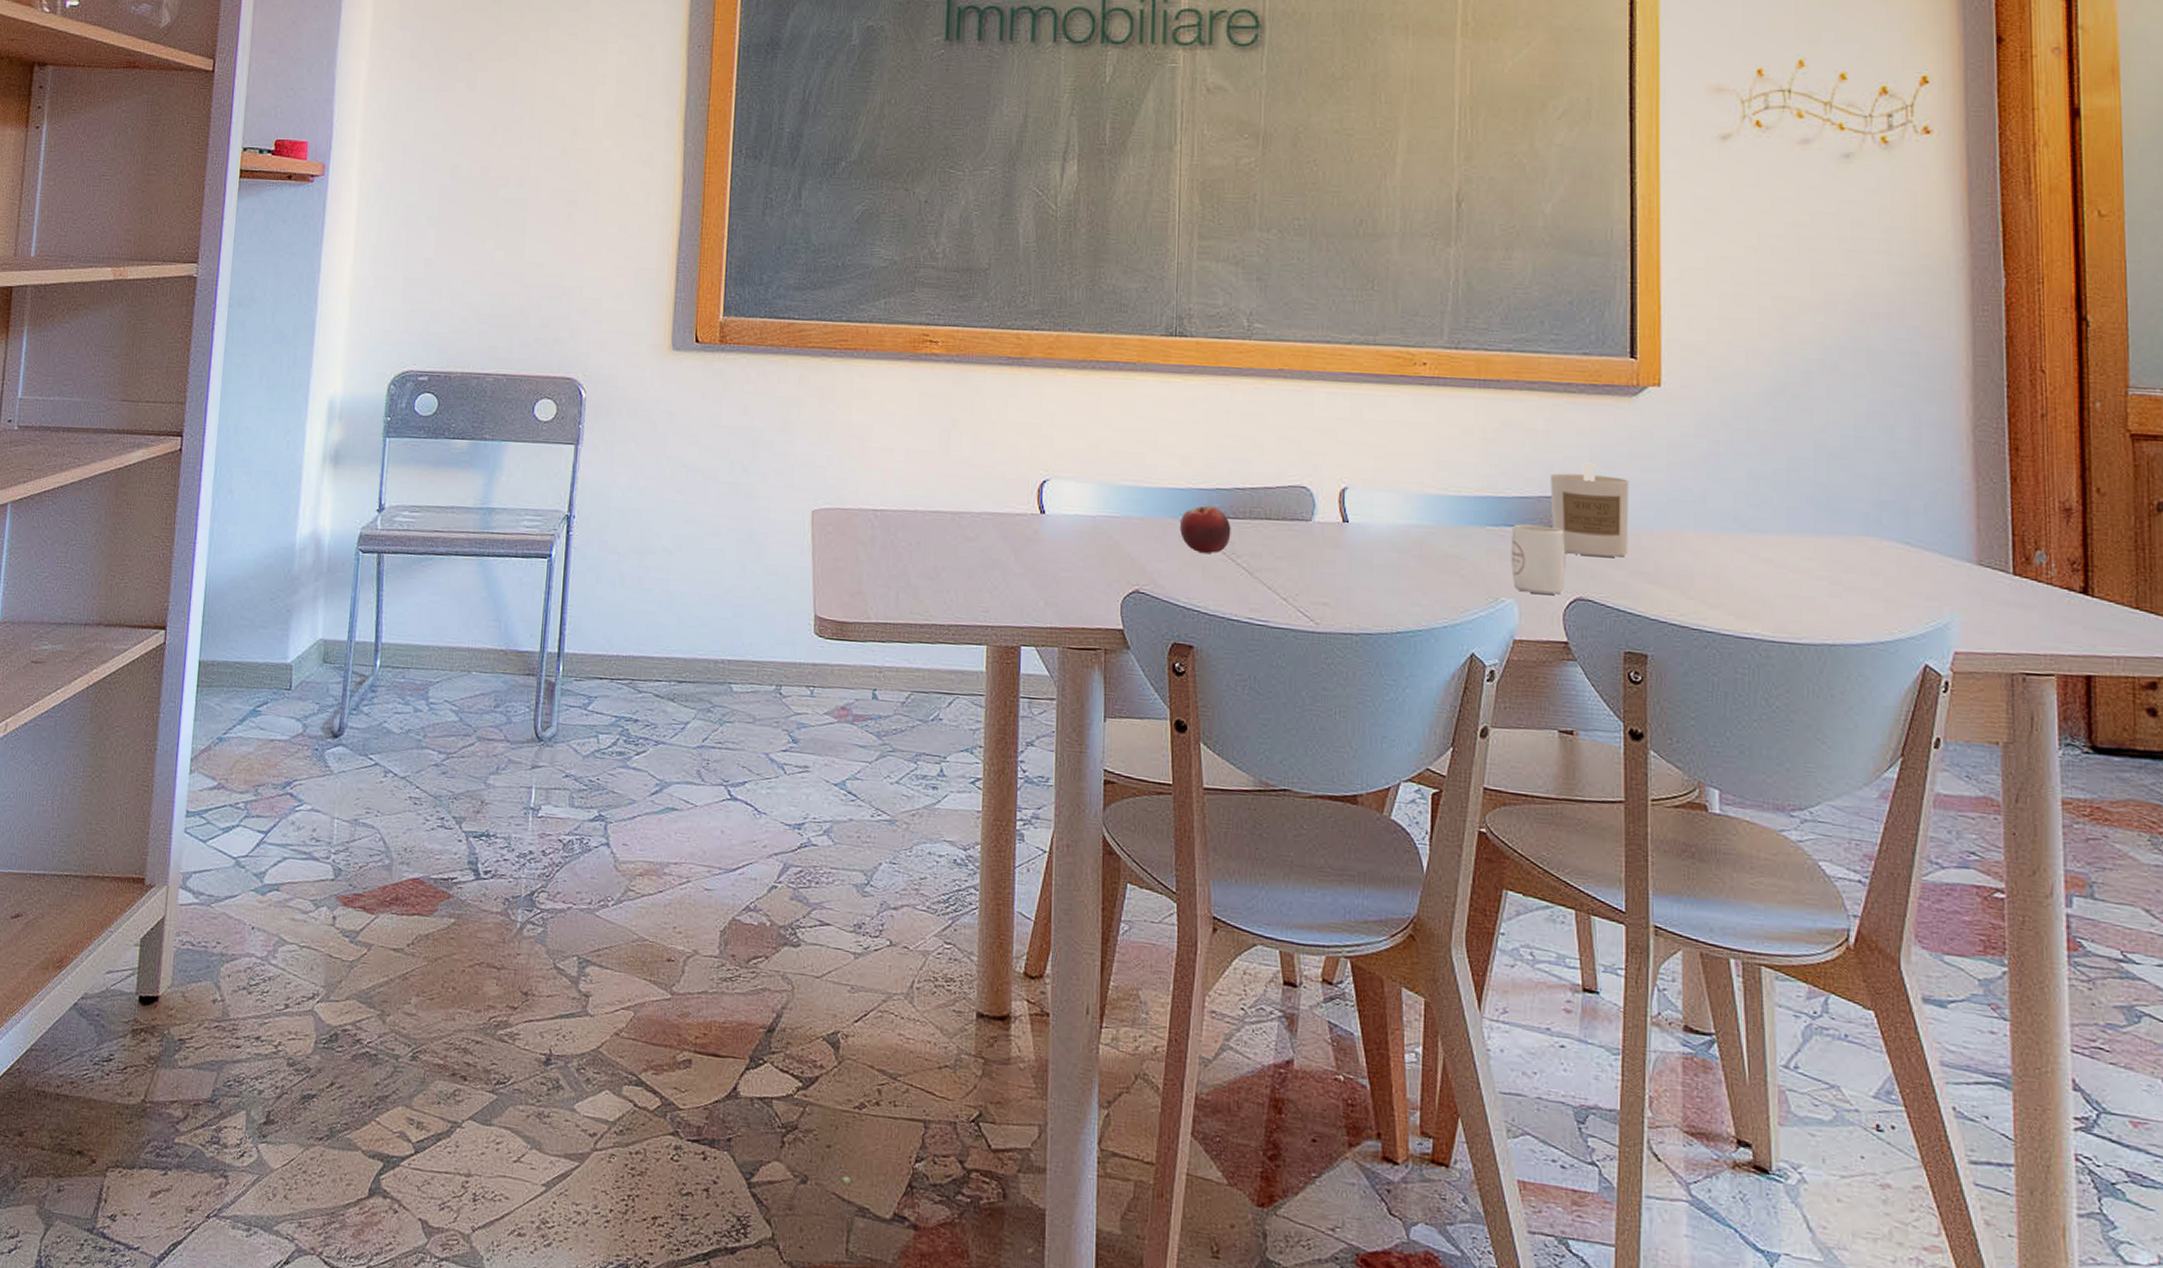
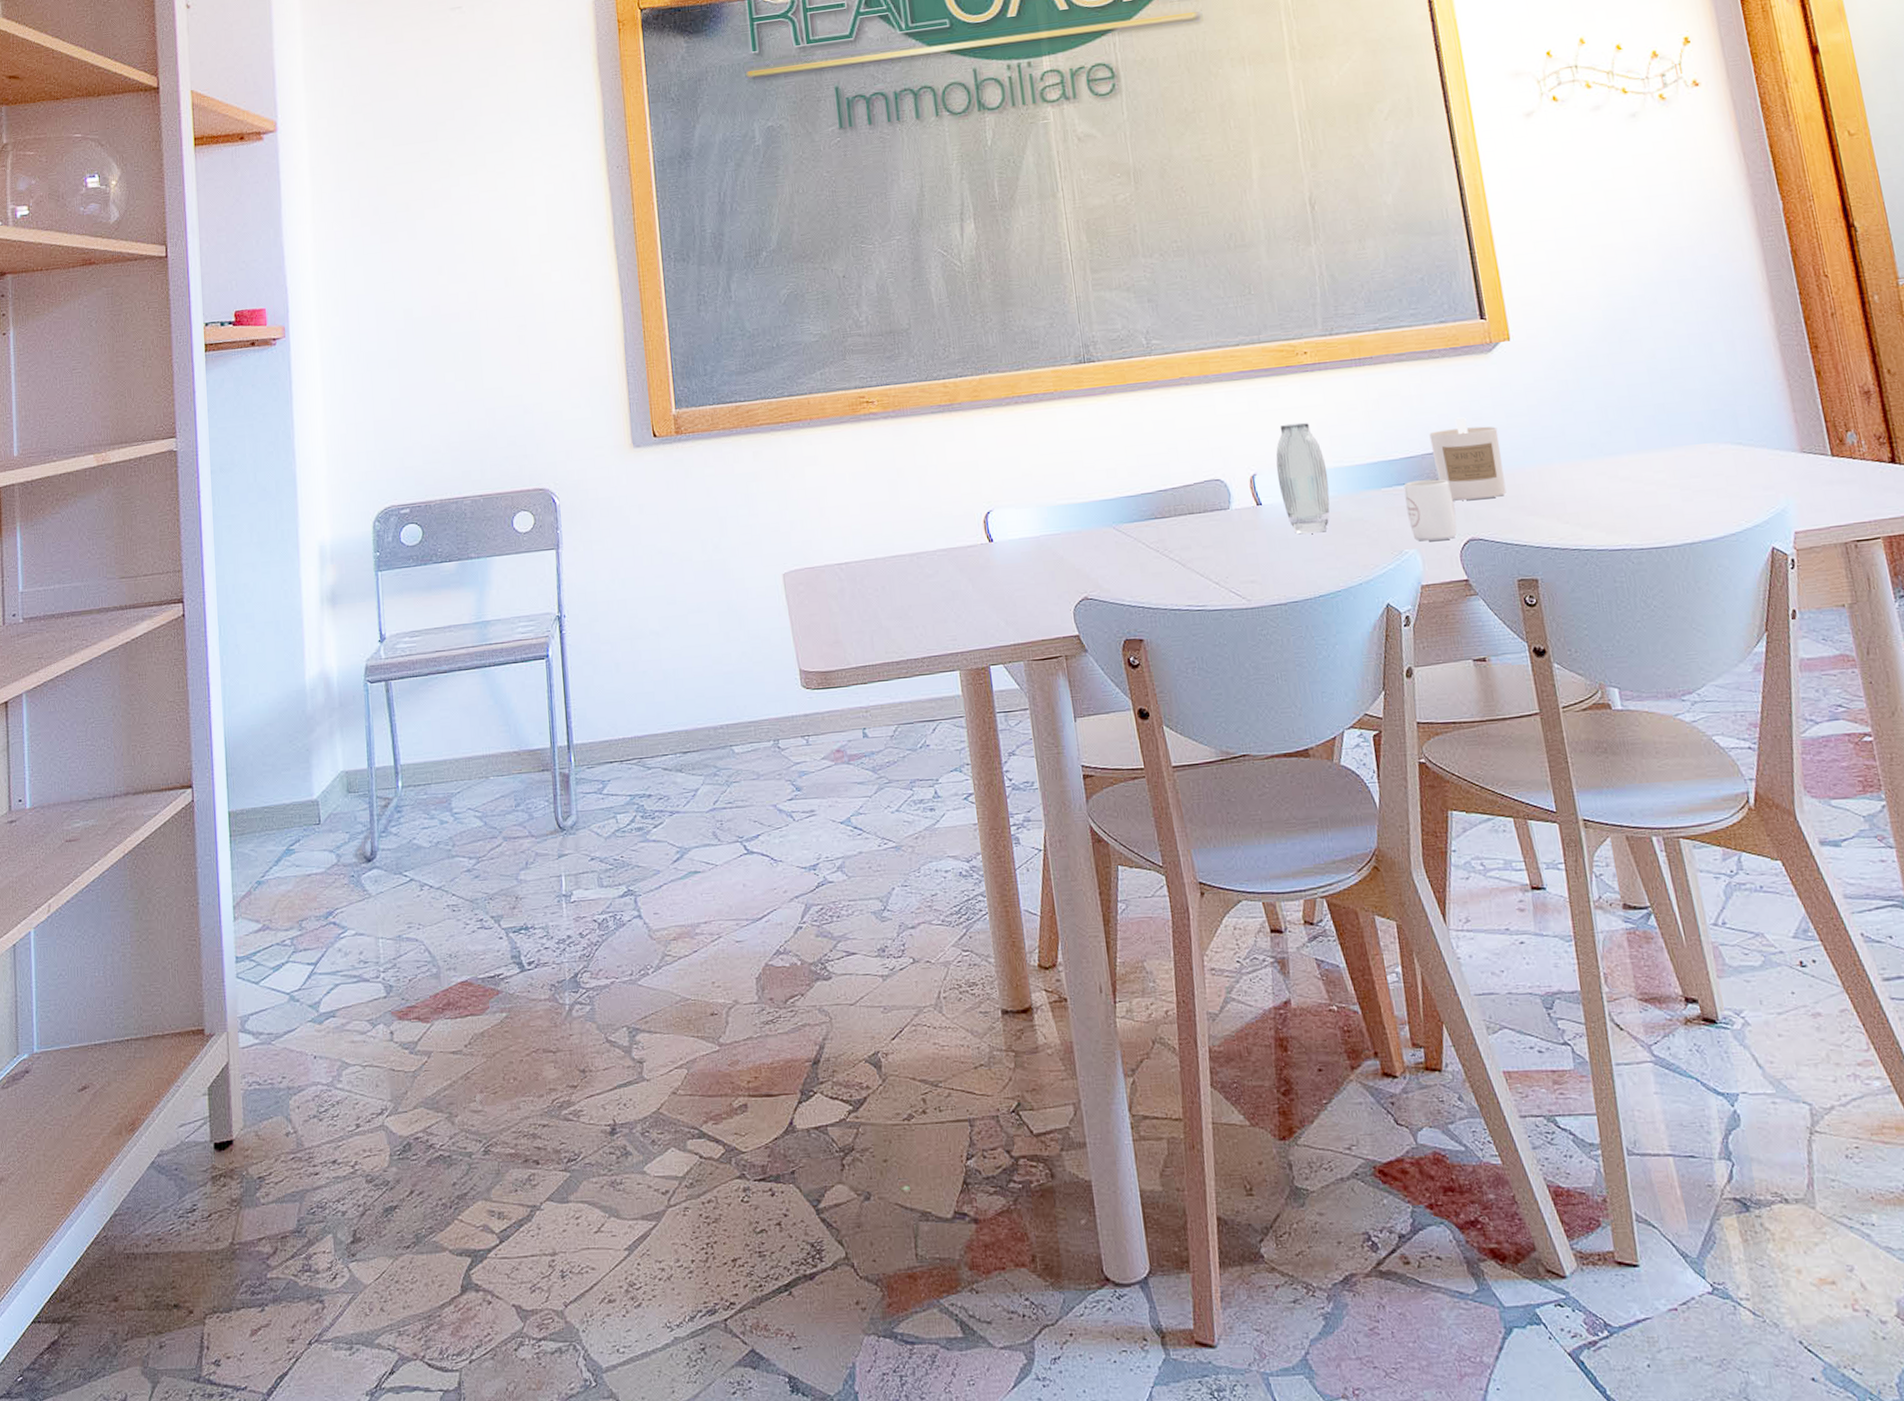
fruit: present [1179,505,1231,553] -> none [1113,510,1161,554]
vase: none [1370,438,1428,564] -> present [1276,422,1330,534]

